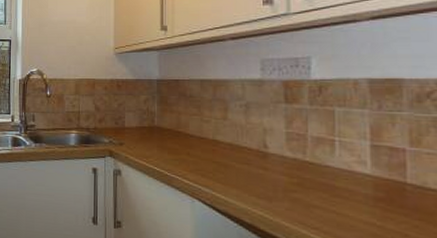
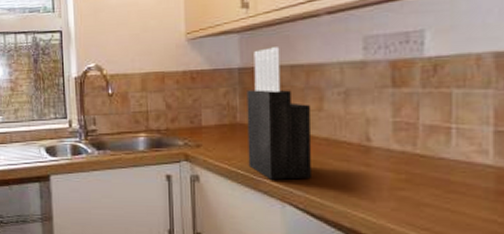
knife block: none [163,64,217,178] -> present [246,47,311,180]

